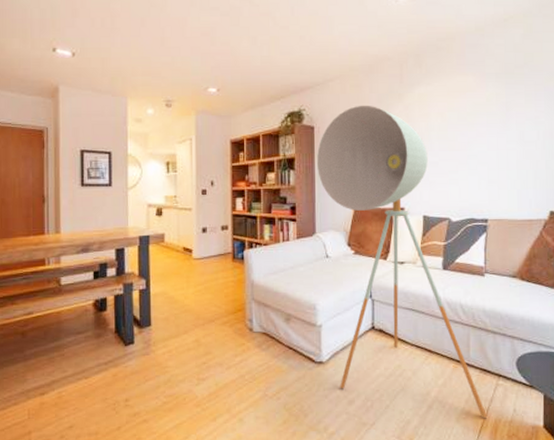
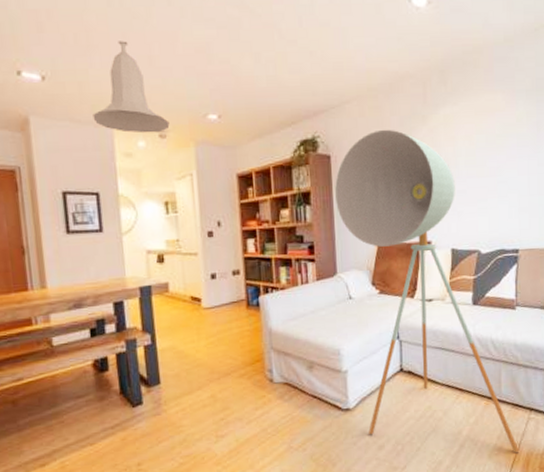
pendant light: none [111,25,175,103] -> present [93,41,170,133]

